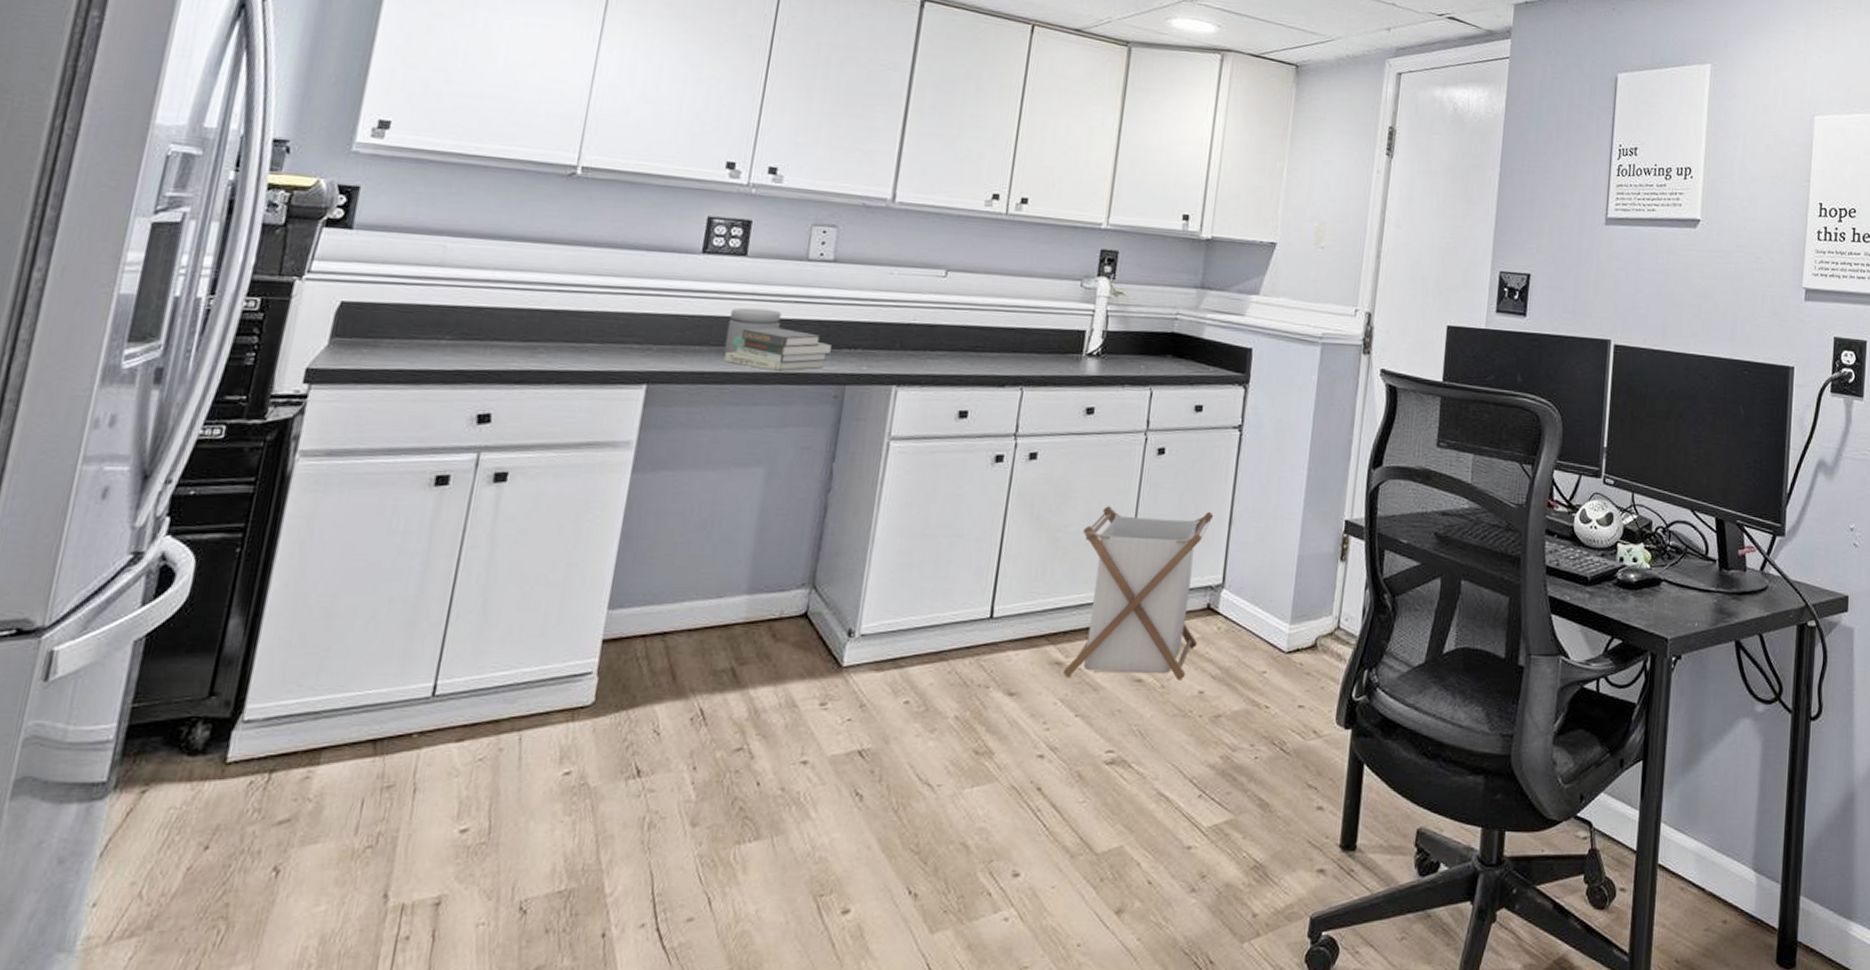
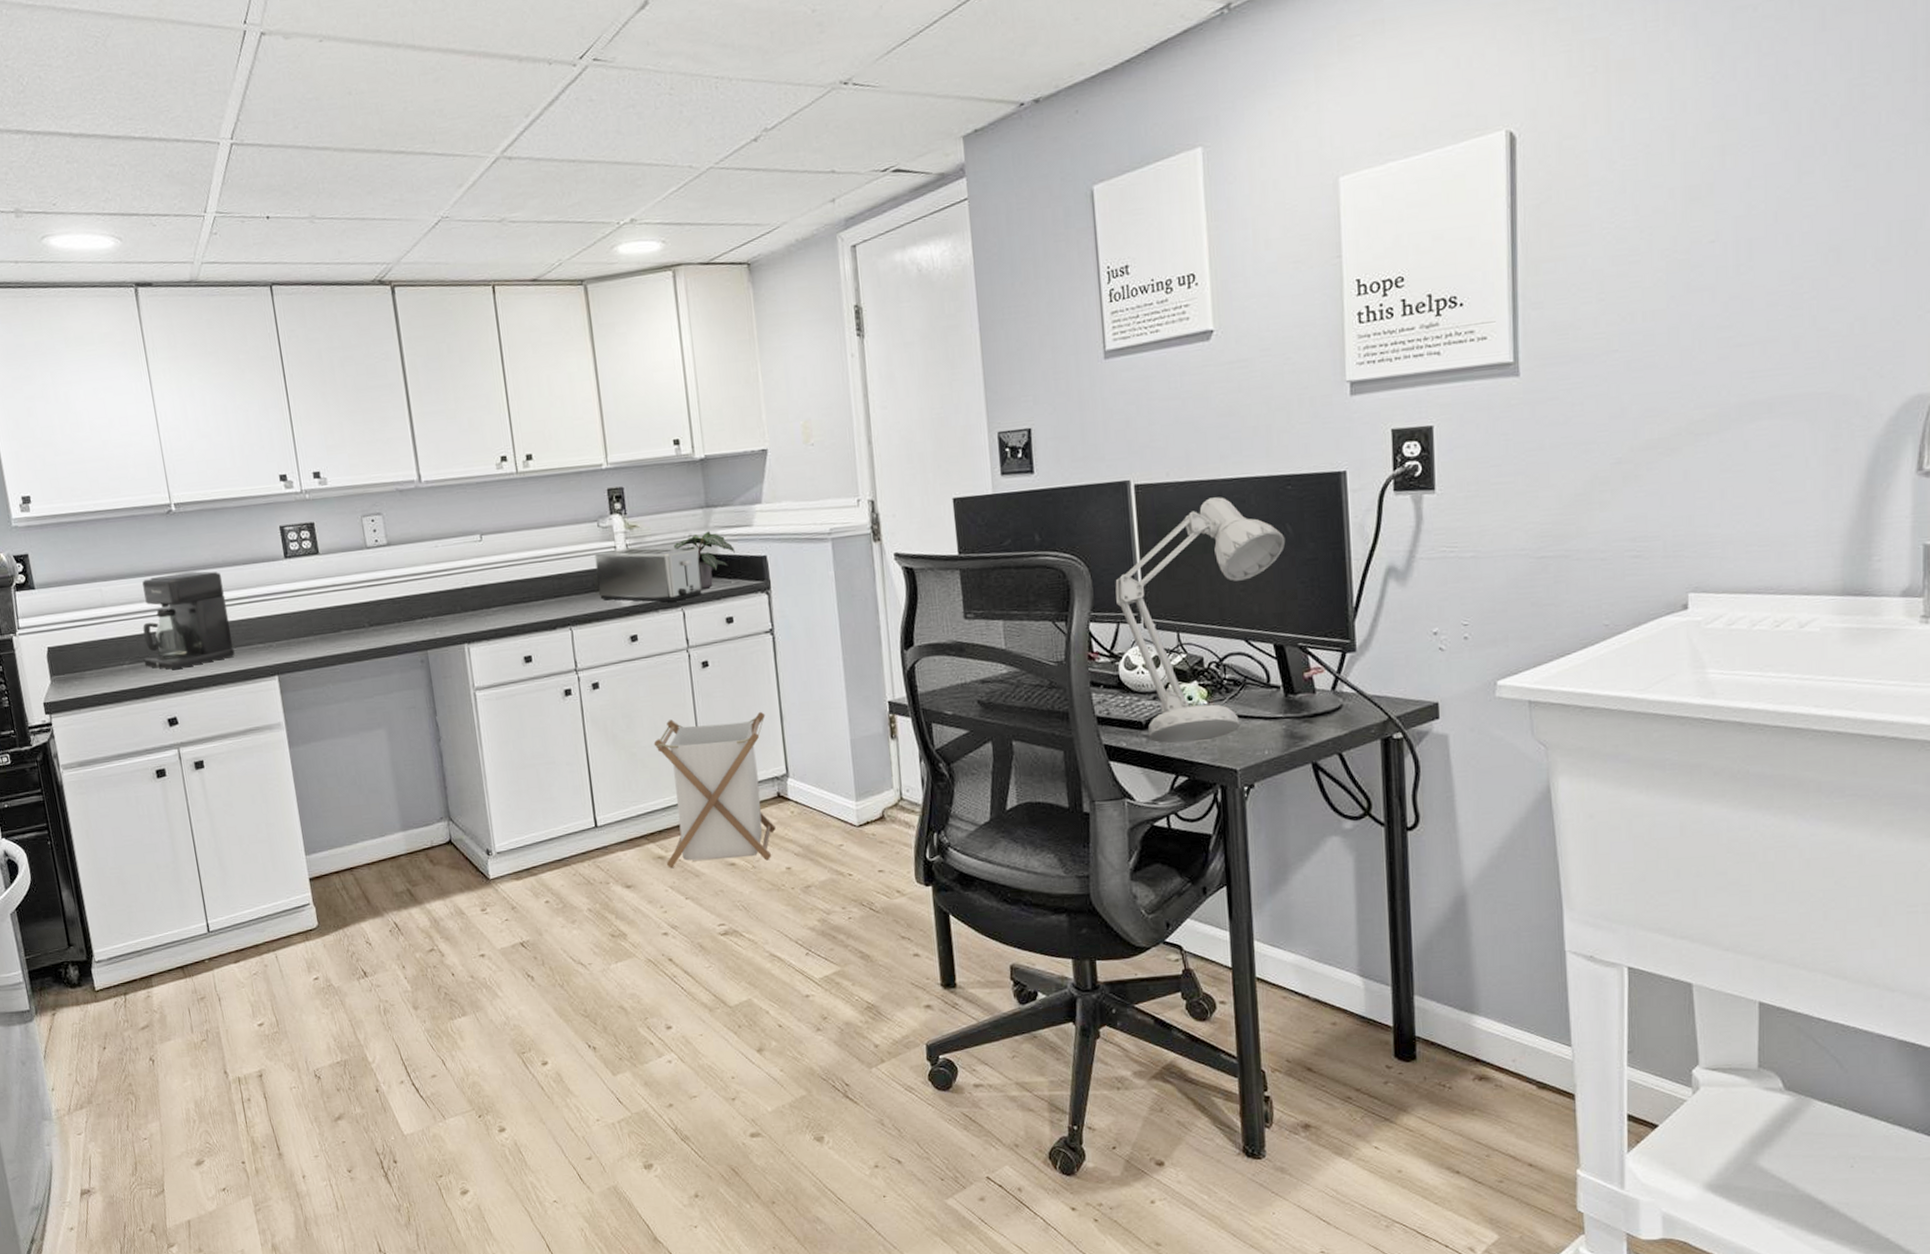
coffee maker: none [470,244,614,357] -> present [142,571,235,669]
jar: present [724,308,782,354] -> none [320,596,362,640]
books: present [724,327,831,372] -> none [327,610,407,648]
toaster: none [1062,313,1183,379] -> present [594,547,703,602]
potted plant: none [1157,312,1221,373] -> present [674,531,735,590]
desk lamp: none [1582,369,1737,605] -> present [1115,497,1286,744]

